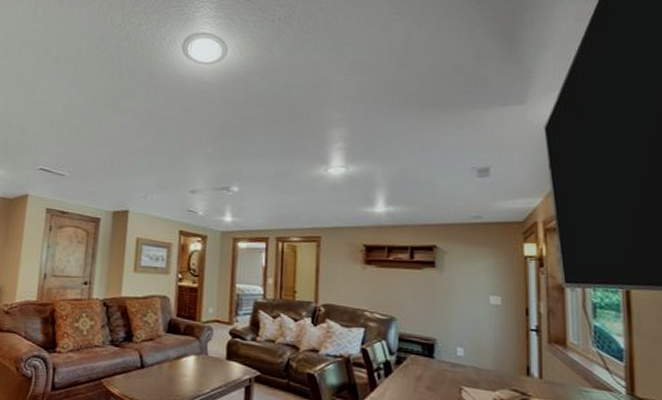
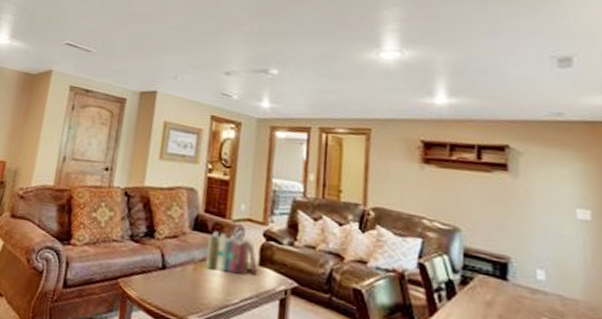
books: none [178,332,225,369] -> present [204,231,257,277]

